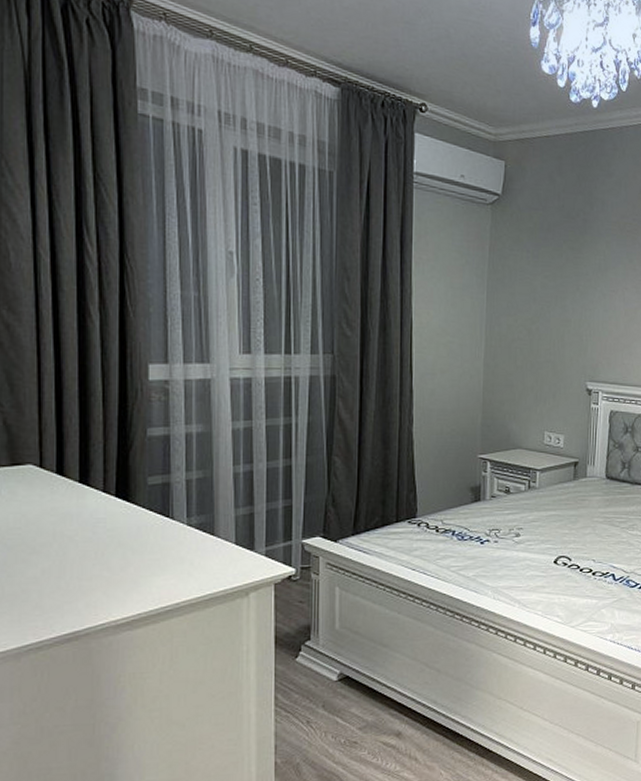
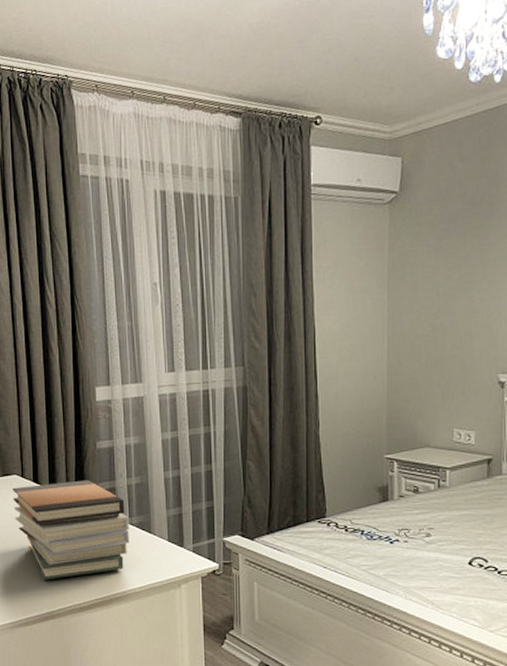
book stack: none [25,473,186,594] -> present [12,480,129,580]

